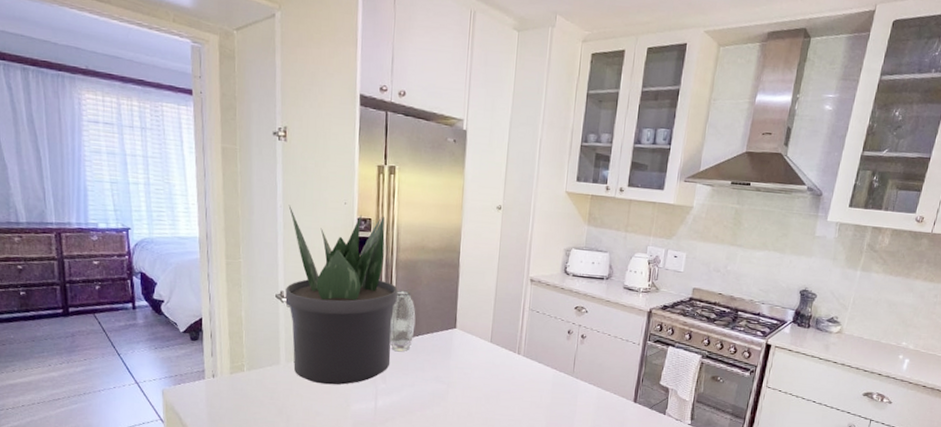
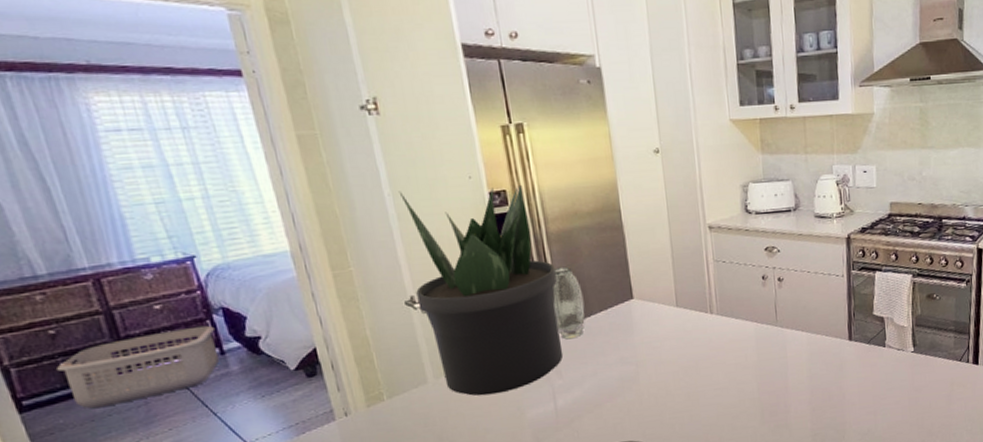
clothes hamper: none [16,282,133,332] -> present [55,325,220,409]

